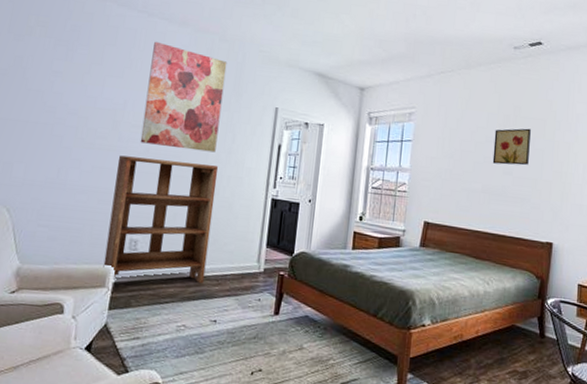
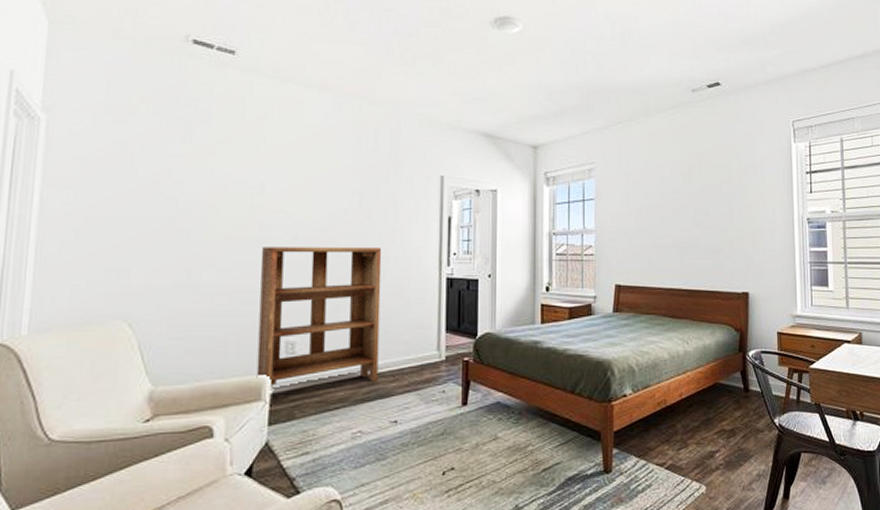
wall art: present [140,41,227,153] -> none [285,111,380,233]
wall art: present [492,128,531,166] -> none [680,175,717,216]

